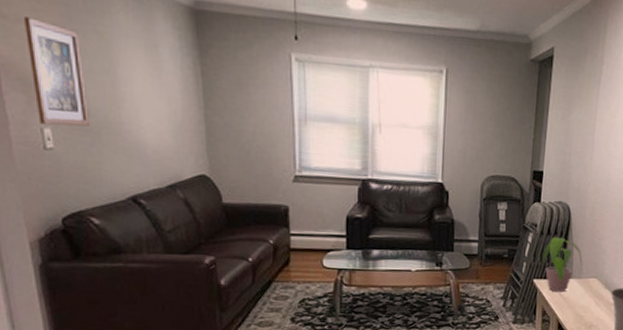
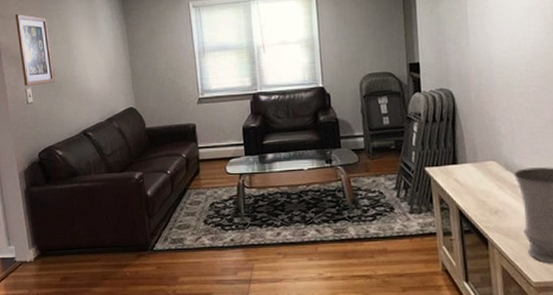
potted plant: present [542,236,583,293] -> none [431,122,476,179]

